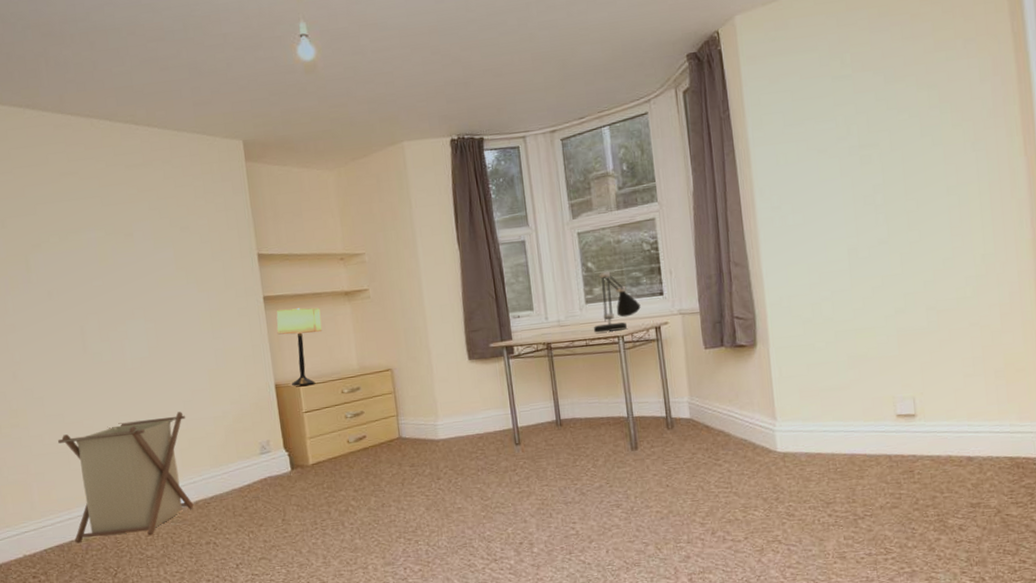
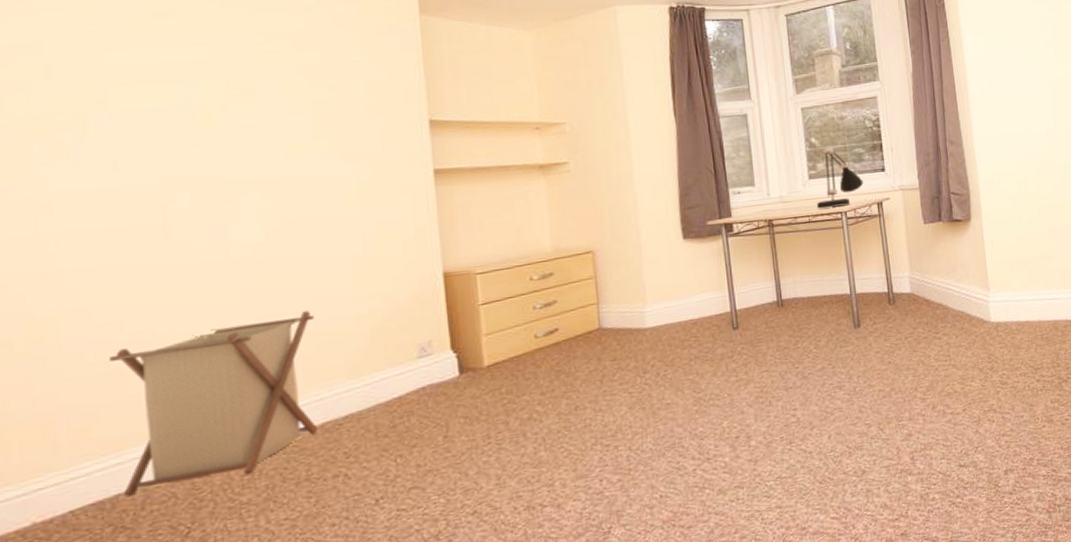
table lamp: present [276,307,323,387] -> none [449,182,509,275]

